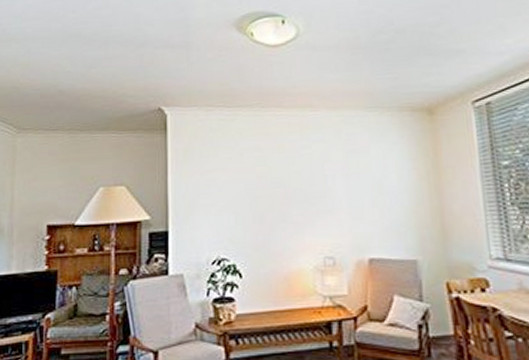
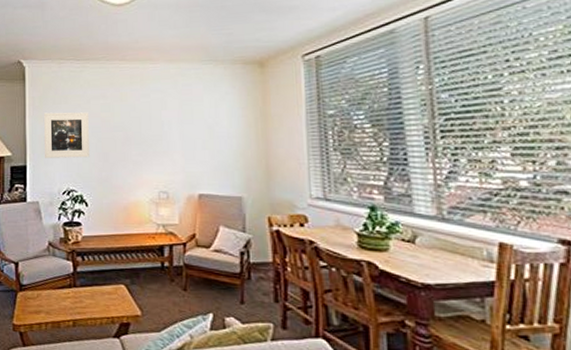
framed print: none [188,166,243,222] -> present [43,112,89,158]

